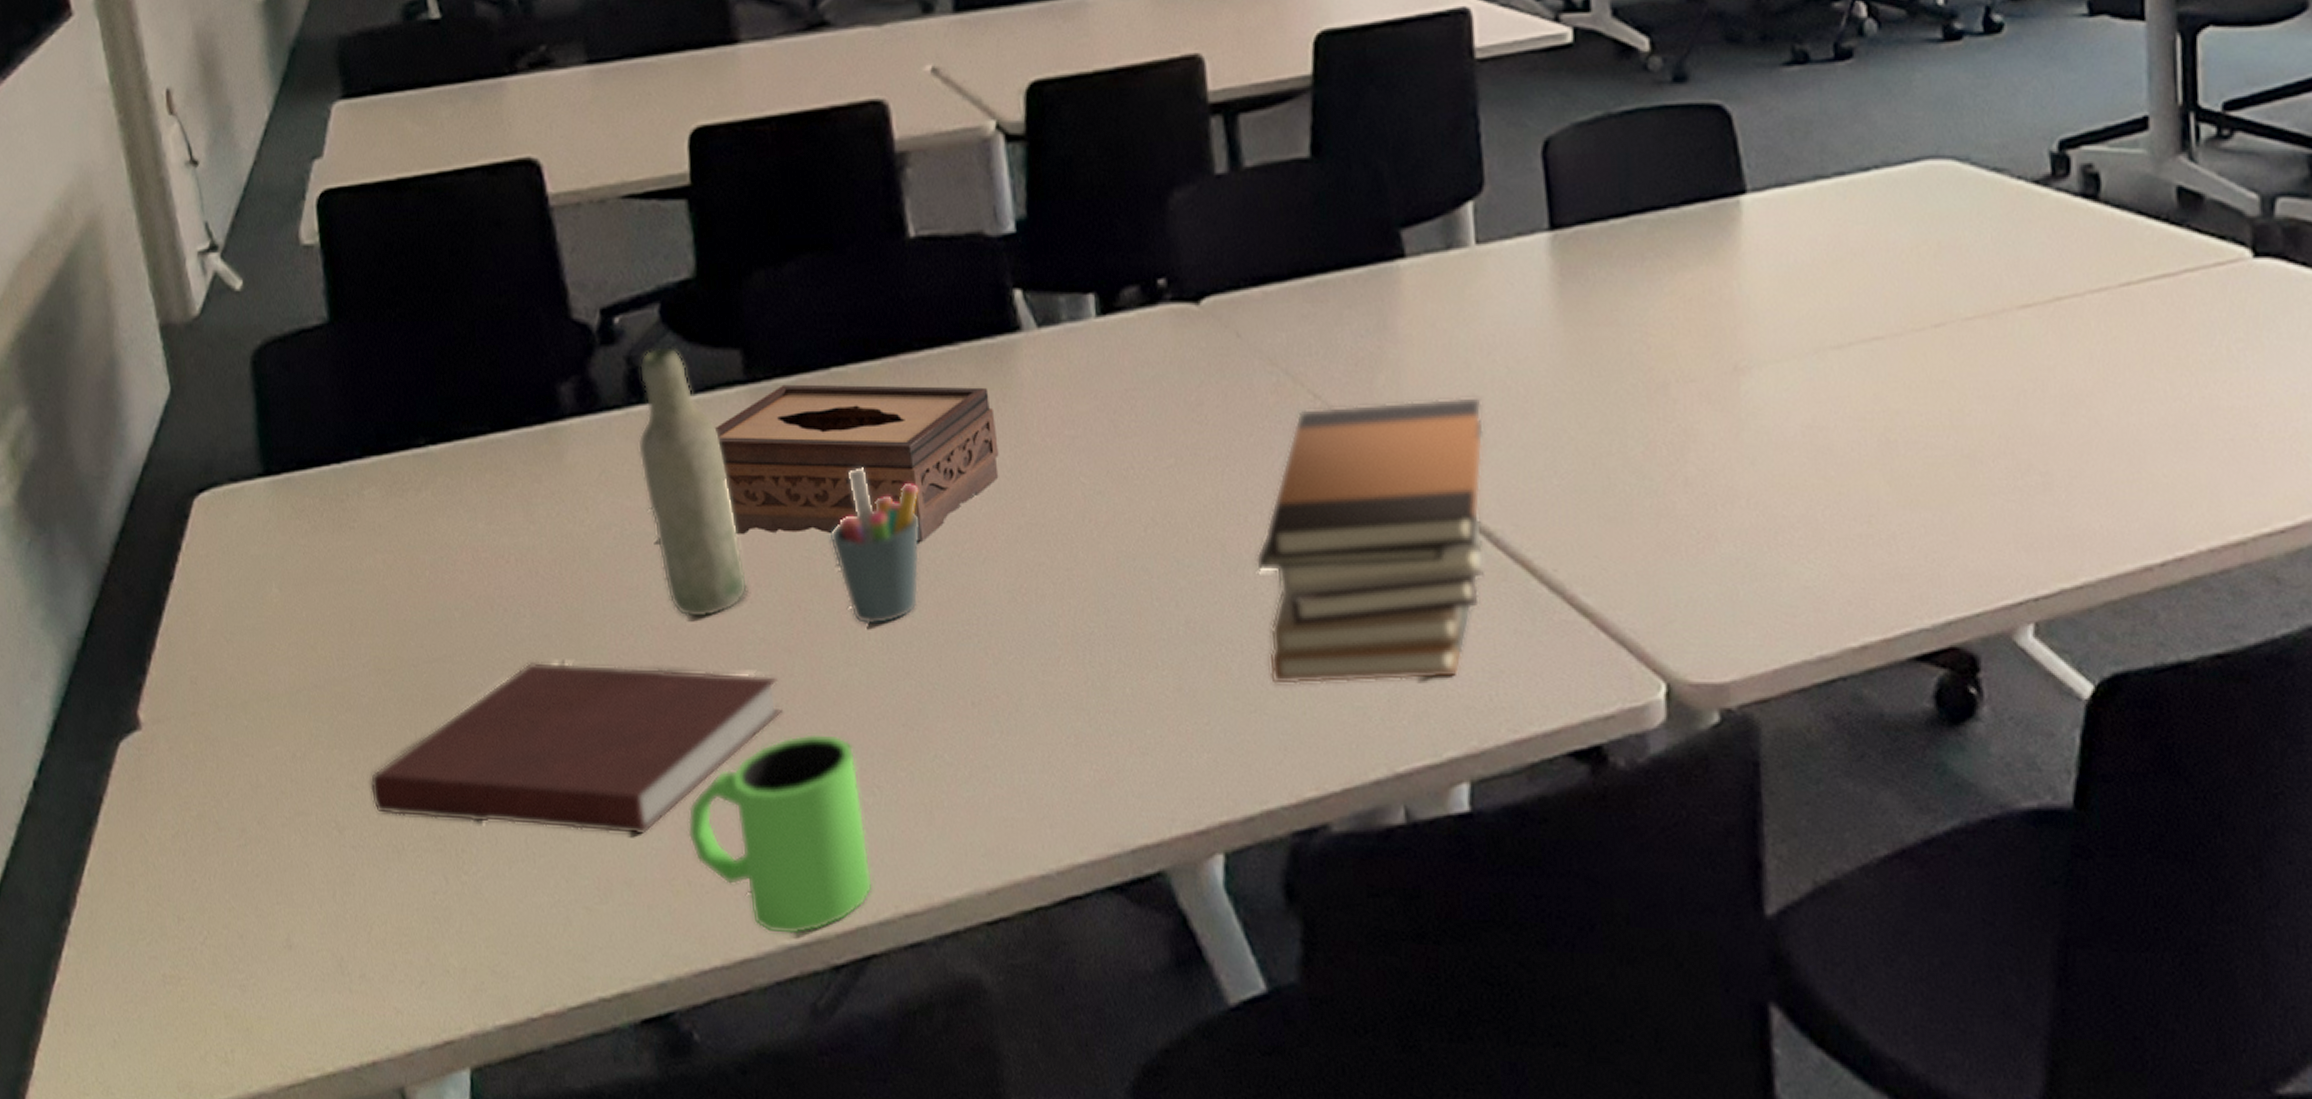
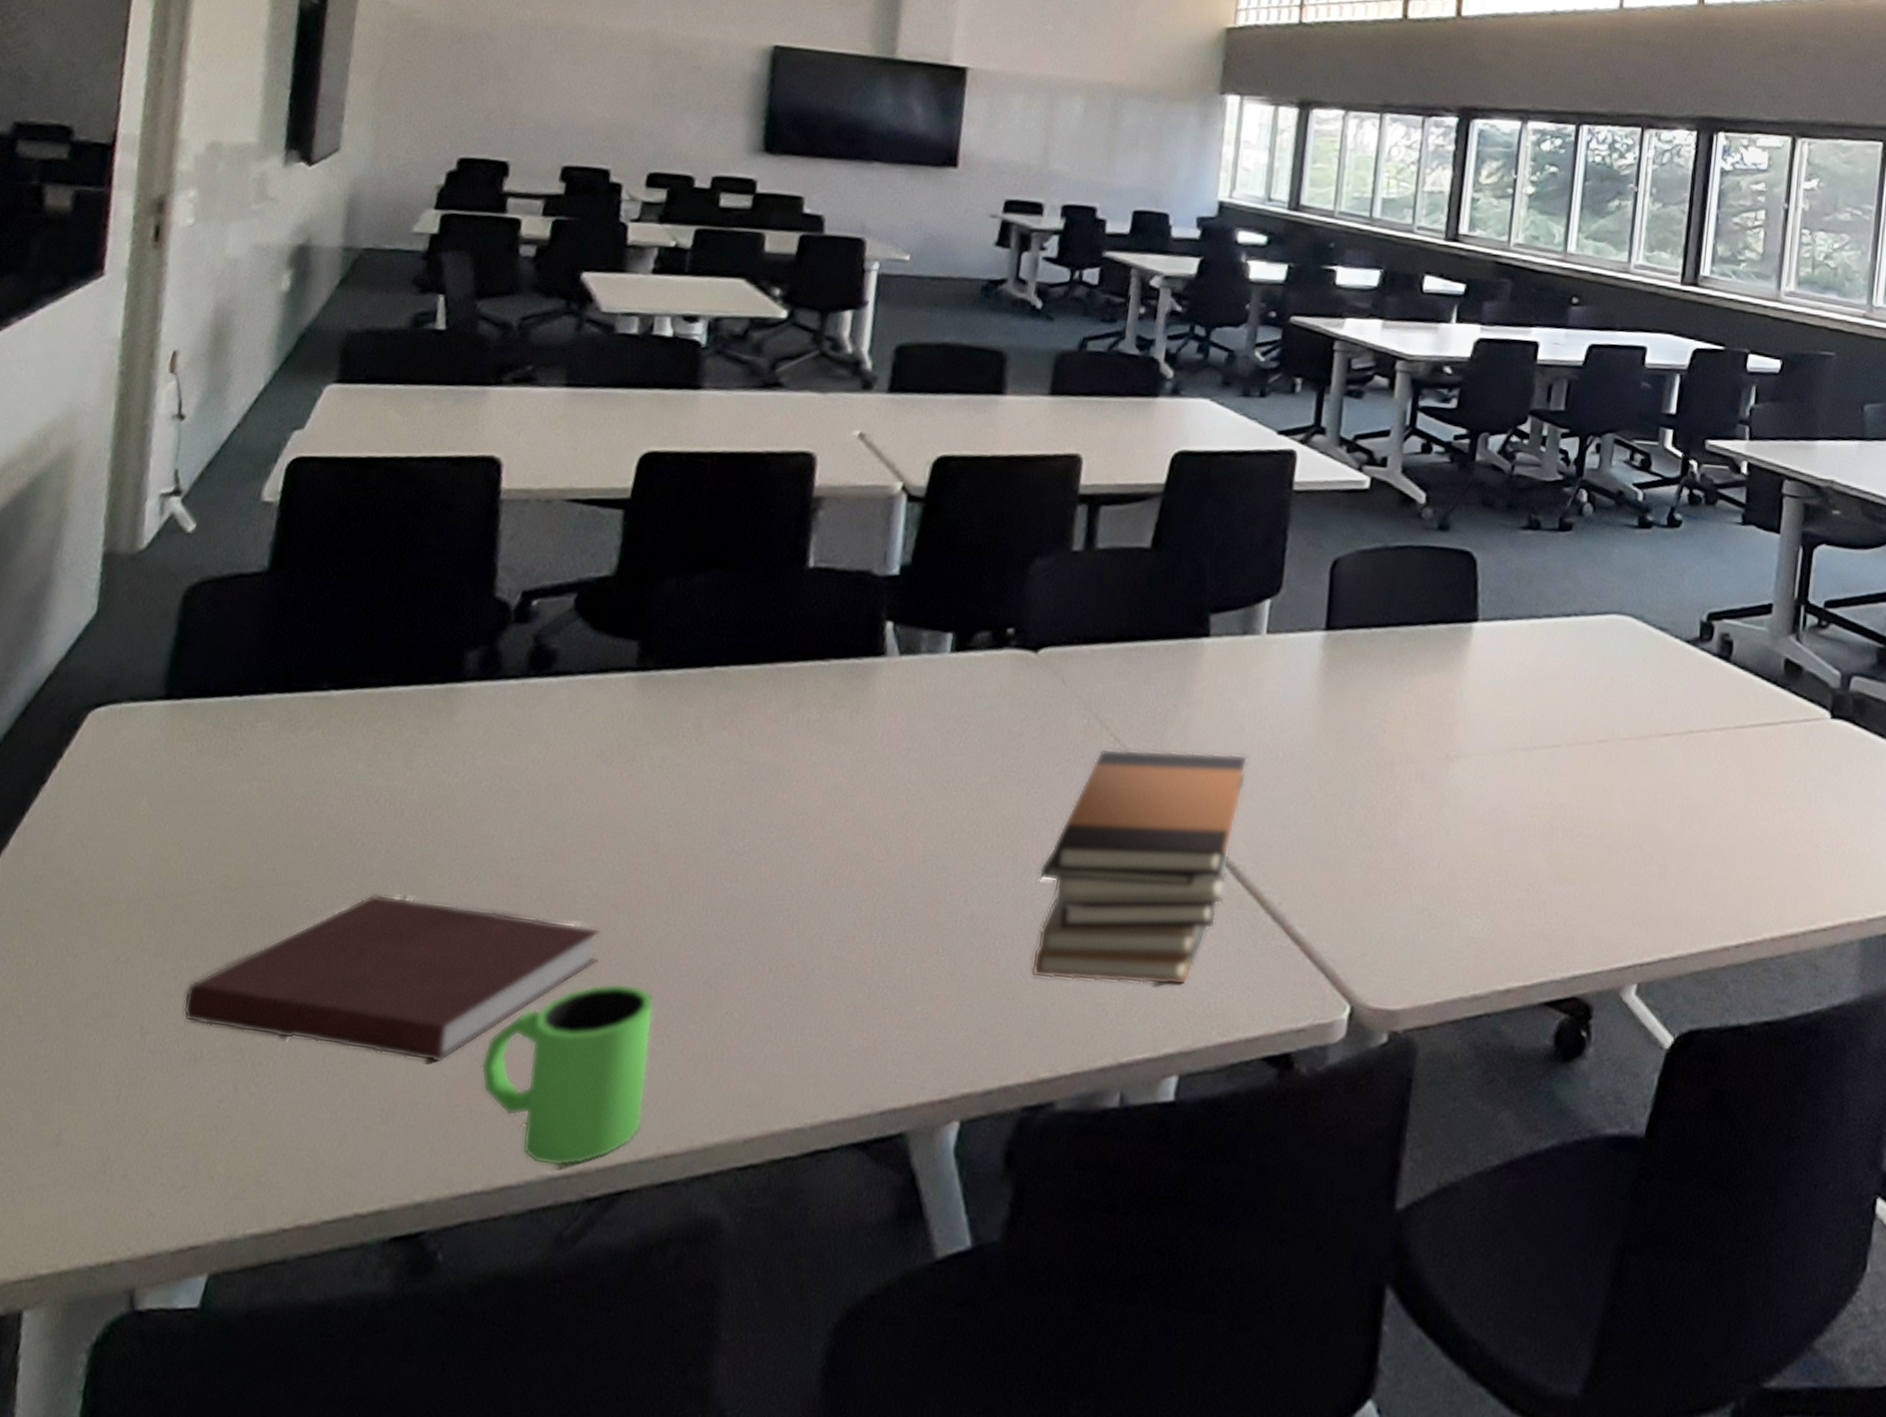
bottle: present [637,345,748,619] -> none [518,629,601,871]
tissue box: present [714,384,999,542] -> none [594,675,847,824]
pen holder: present [828,467,920,625] -> none [677,754,767,893]

